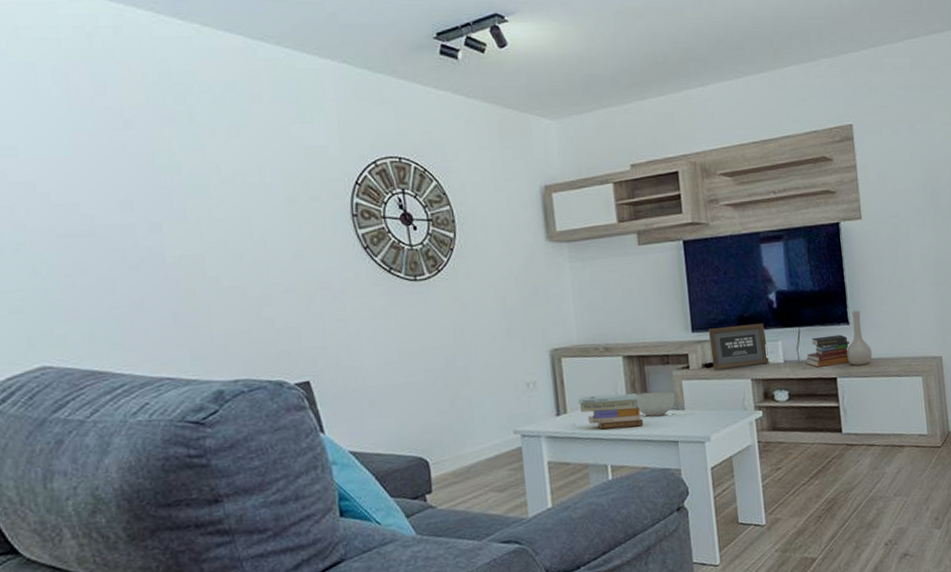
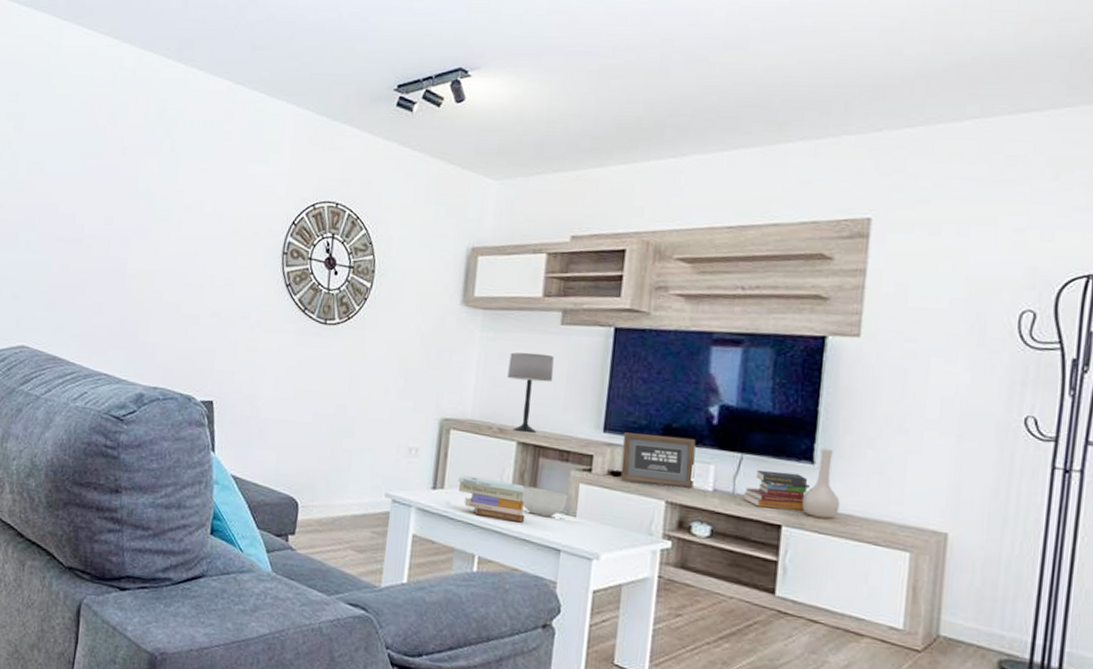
table lamp: none [600,273,642,348] -> present [508,352,554,434]

